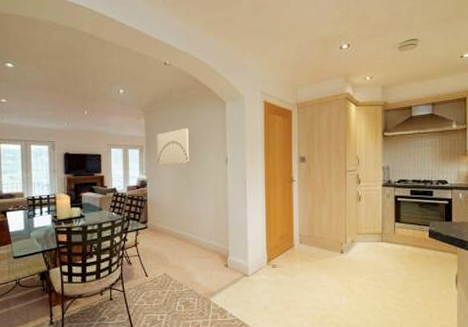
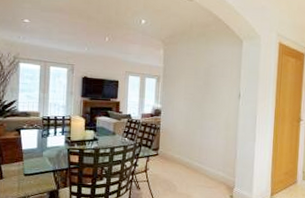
wall art: present [157,127,189,165] -> none [173,61,205,97]

